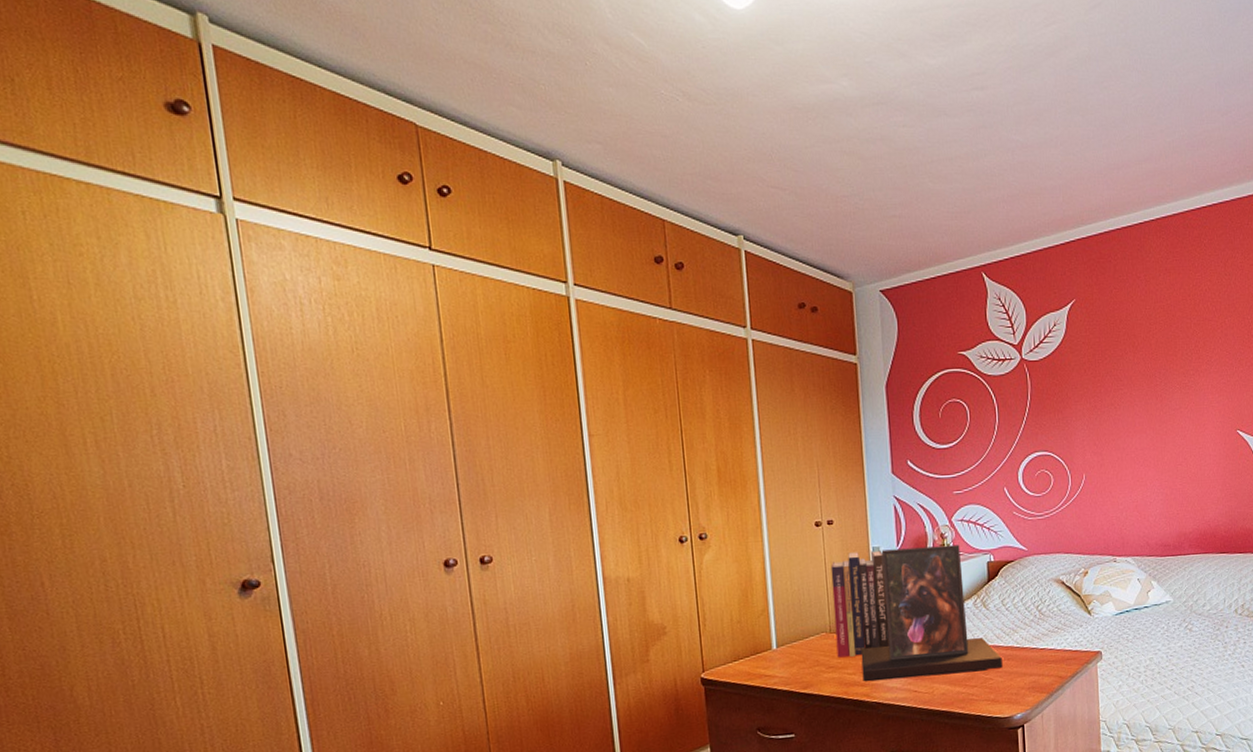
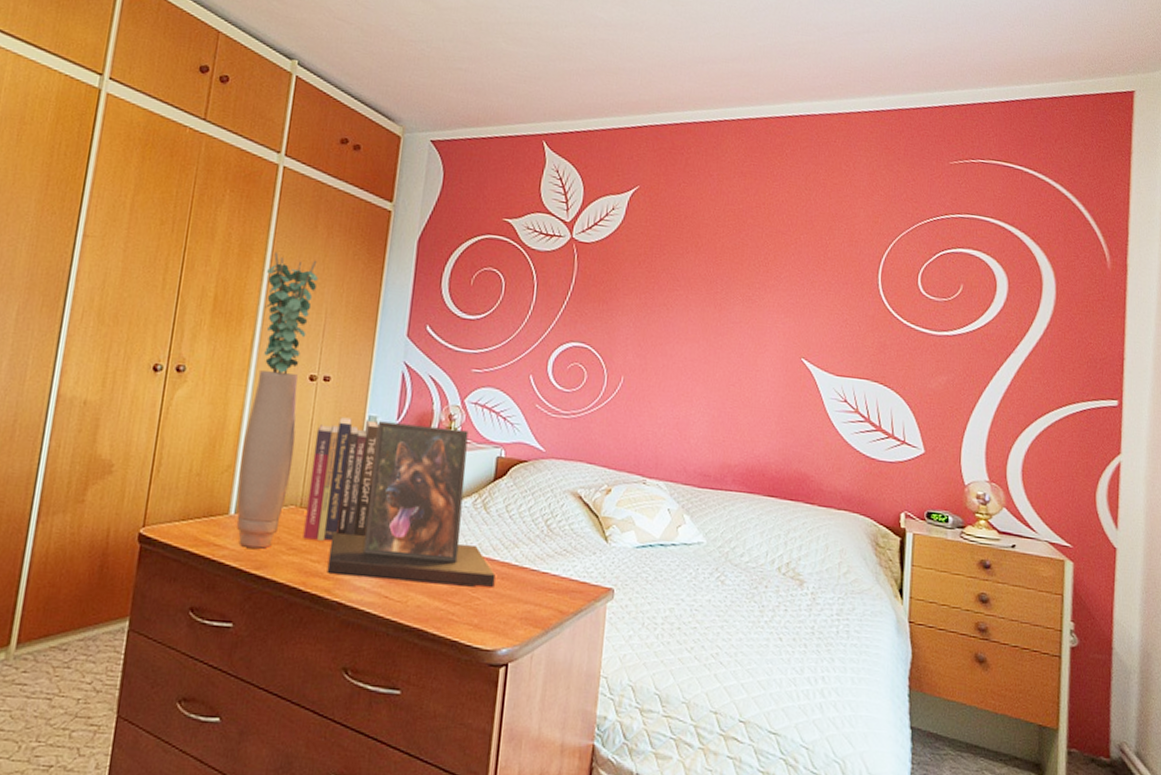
vase: none [758,419,817,673] -> present [235,251,319,549]

